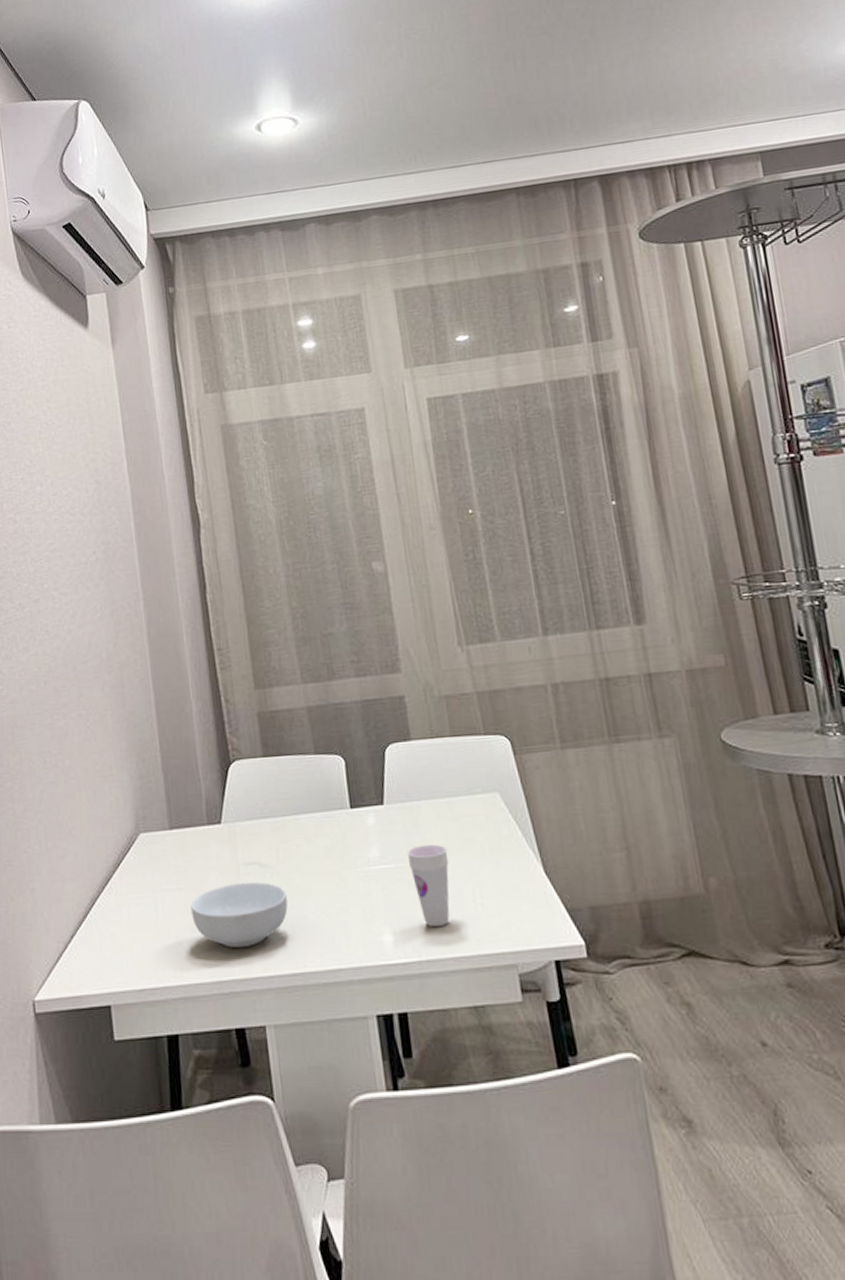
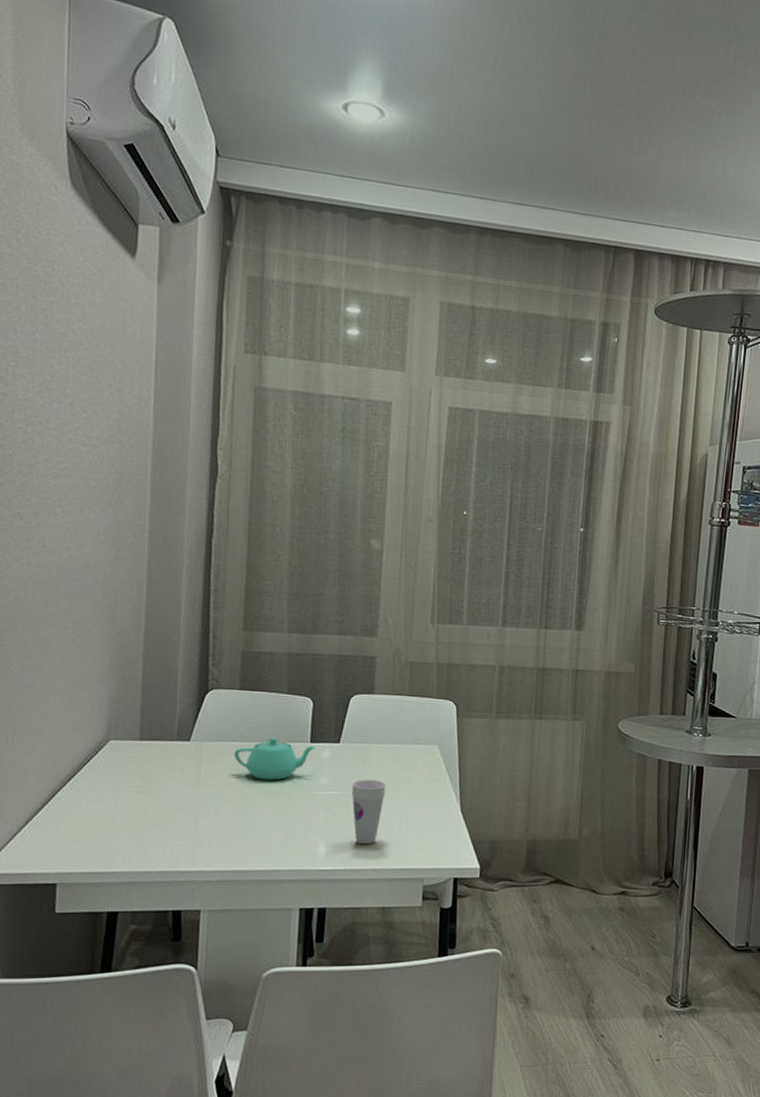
cereal bowl: present [190,881,288,948] -> none [148,792,240,846]
teapot: none [269,807,357,860] -> present [234,737,316,781]

